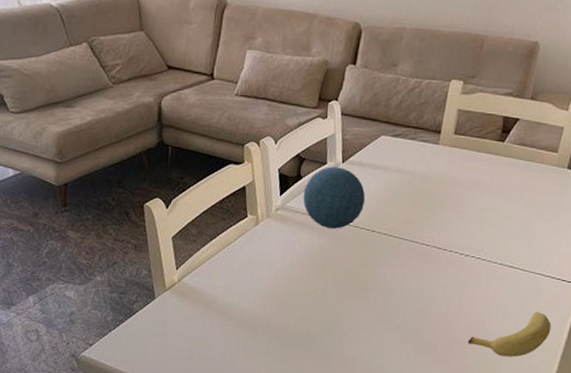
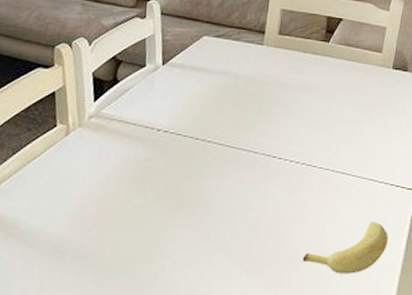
decorative orb: present [303,167,366,229] -> none [119,69,188,137]

